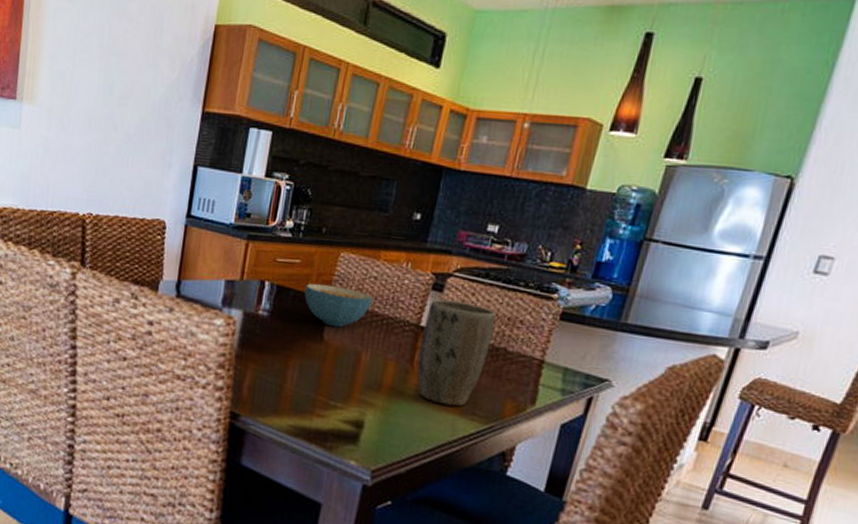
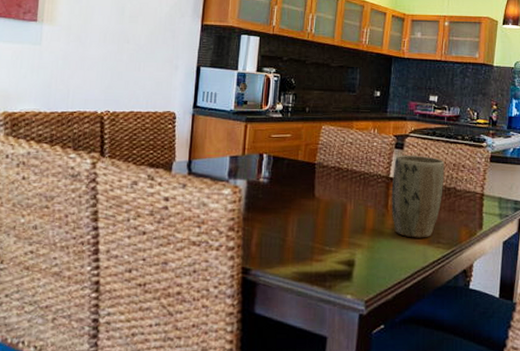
cereal bowl: present [304,283,374,328] -> none [296,152,351,186]

